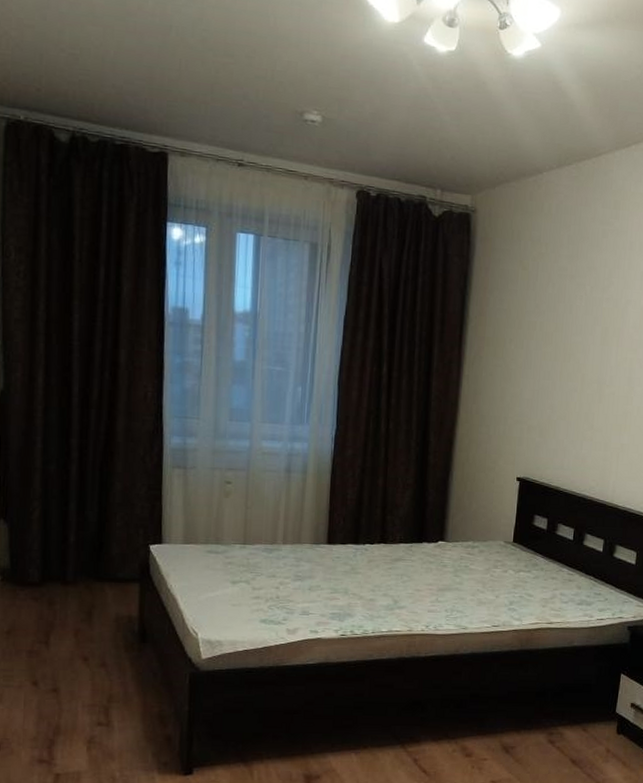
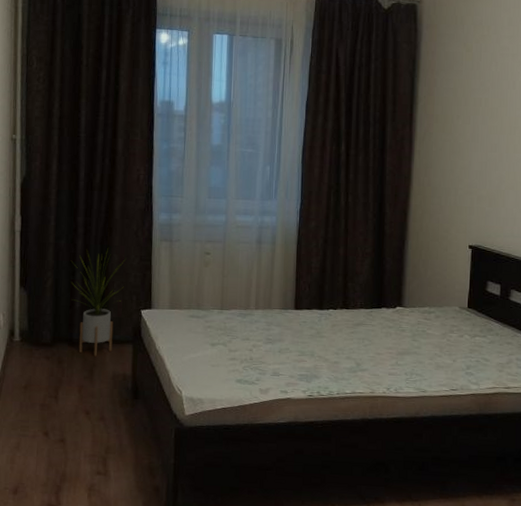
house plant: none [64,475,131,597] -> present [72,248,126,357]

